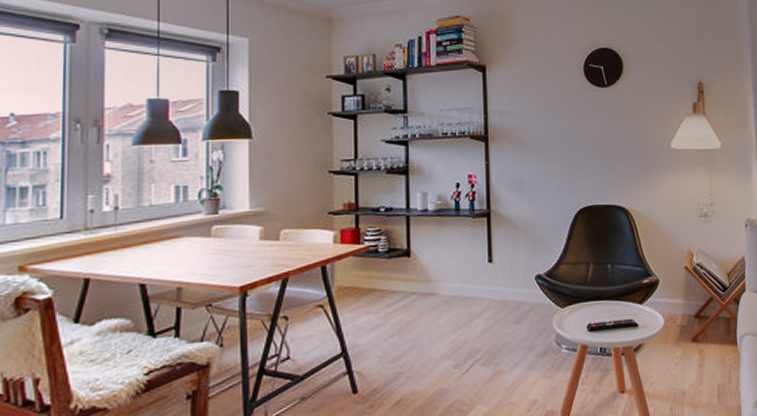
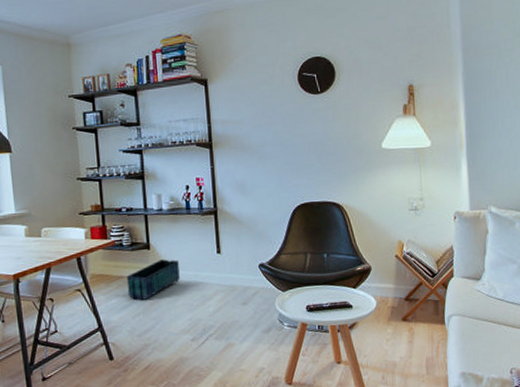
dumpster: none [380,269,444,320] -> present [126,259,180,301]

